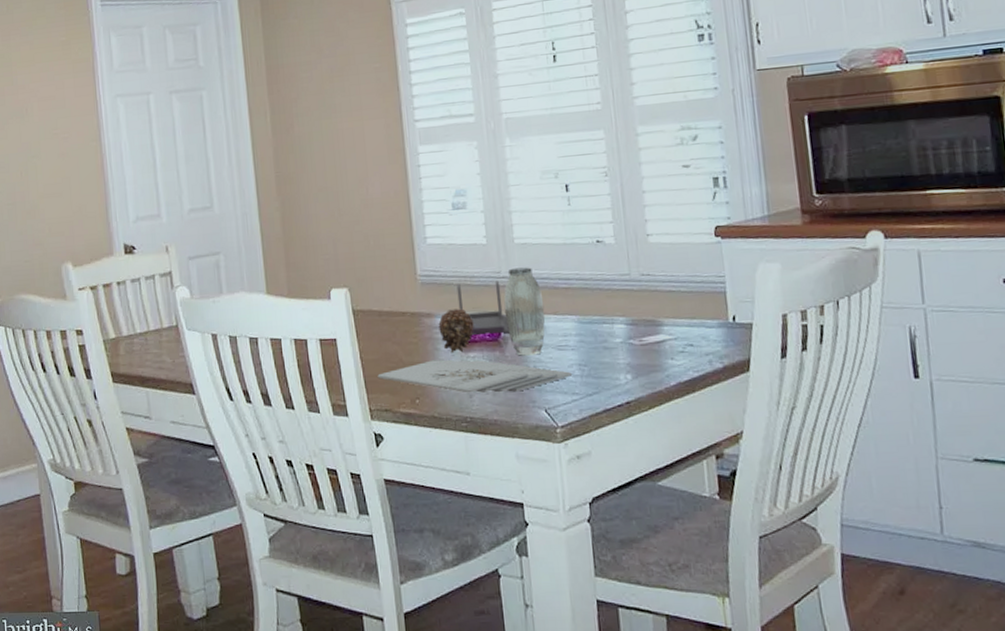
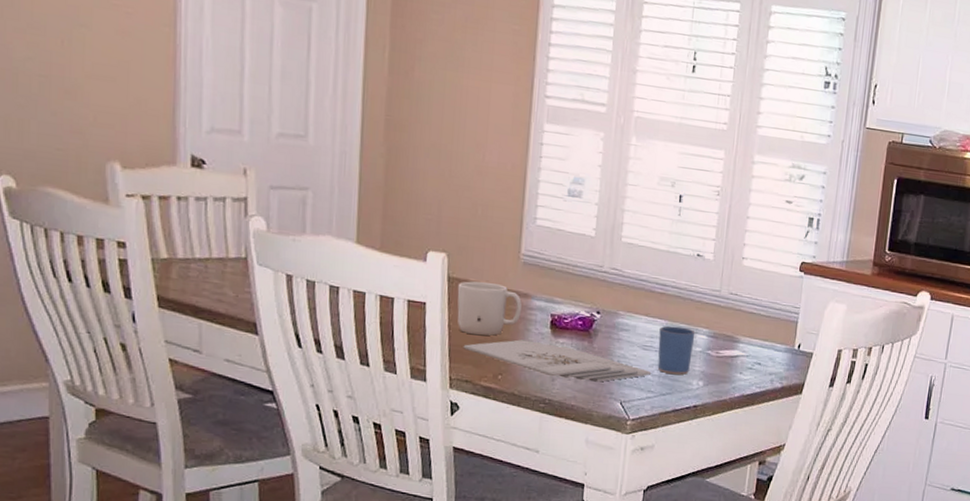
mug: none [363,308,428,363] -> present [457,281,523,336]
fruit: present [438,308,474,354] -> none [533,293,569,337]
napkin holder: present [456,280,509,336] -> none [556,269,602,326]
vase: present [503,267,545,356] -> none [599,265,639,351]
mug: none [572,319,613,371] -> present [657,326,696,375]

